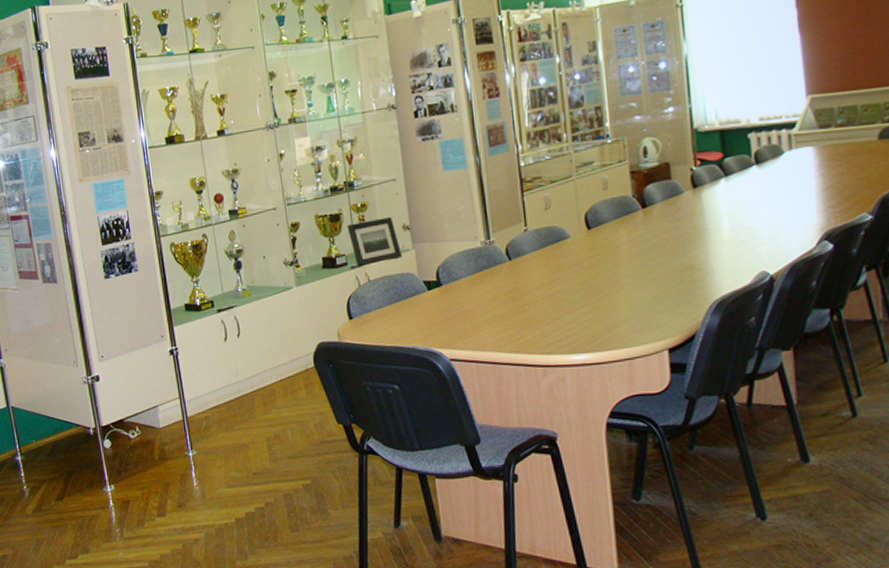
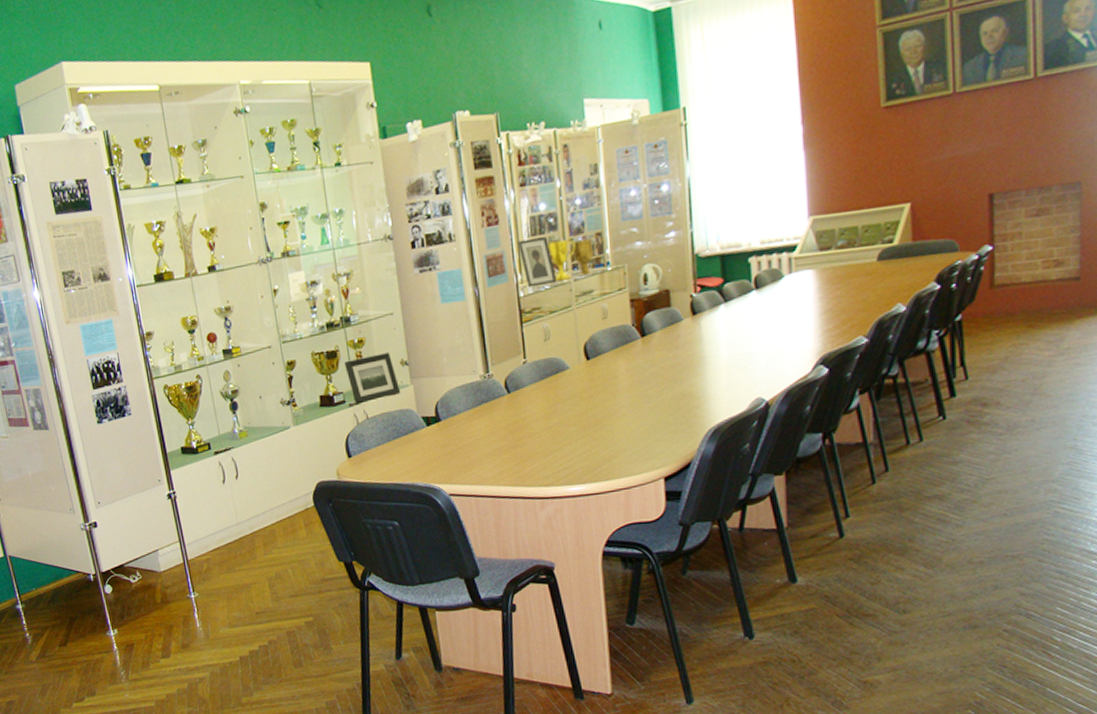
picture frame: none [518,109,558,158] -> present [517,237,558,288]
award: none [547,113,575,152] -> present [547,240,575,281]
trophy cup: none [567,108,601,148] -> present [567,235,602,277]

